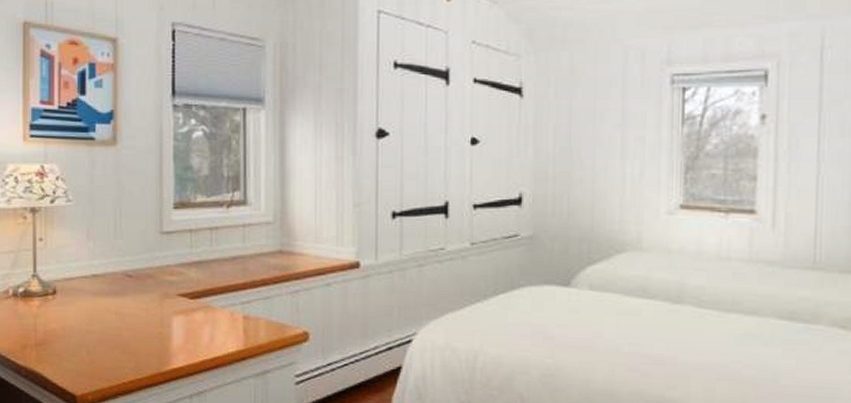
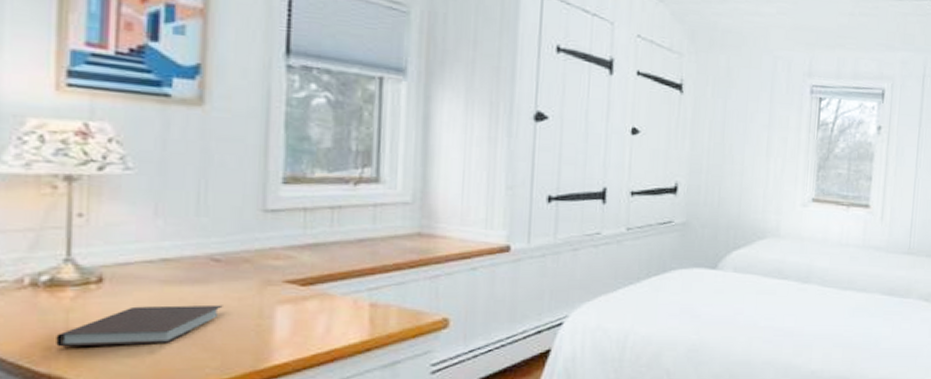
notebook: none [29,314,135,347] -> present [56,304,223,347]

